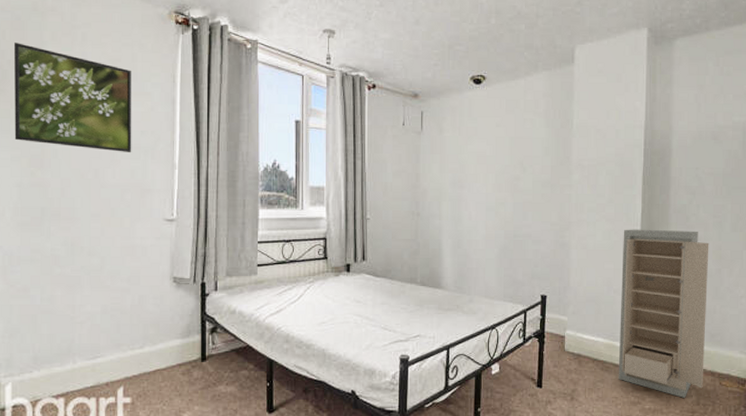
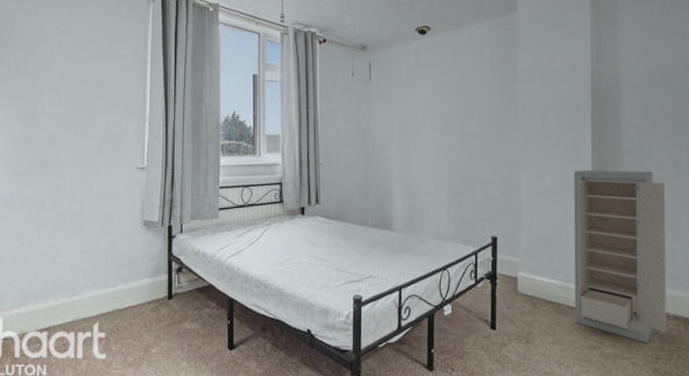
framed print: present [14,43,132,153] -> none [10,16,110,109]

